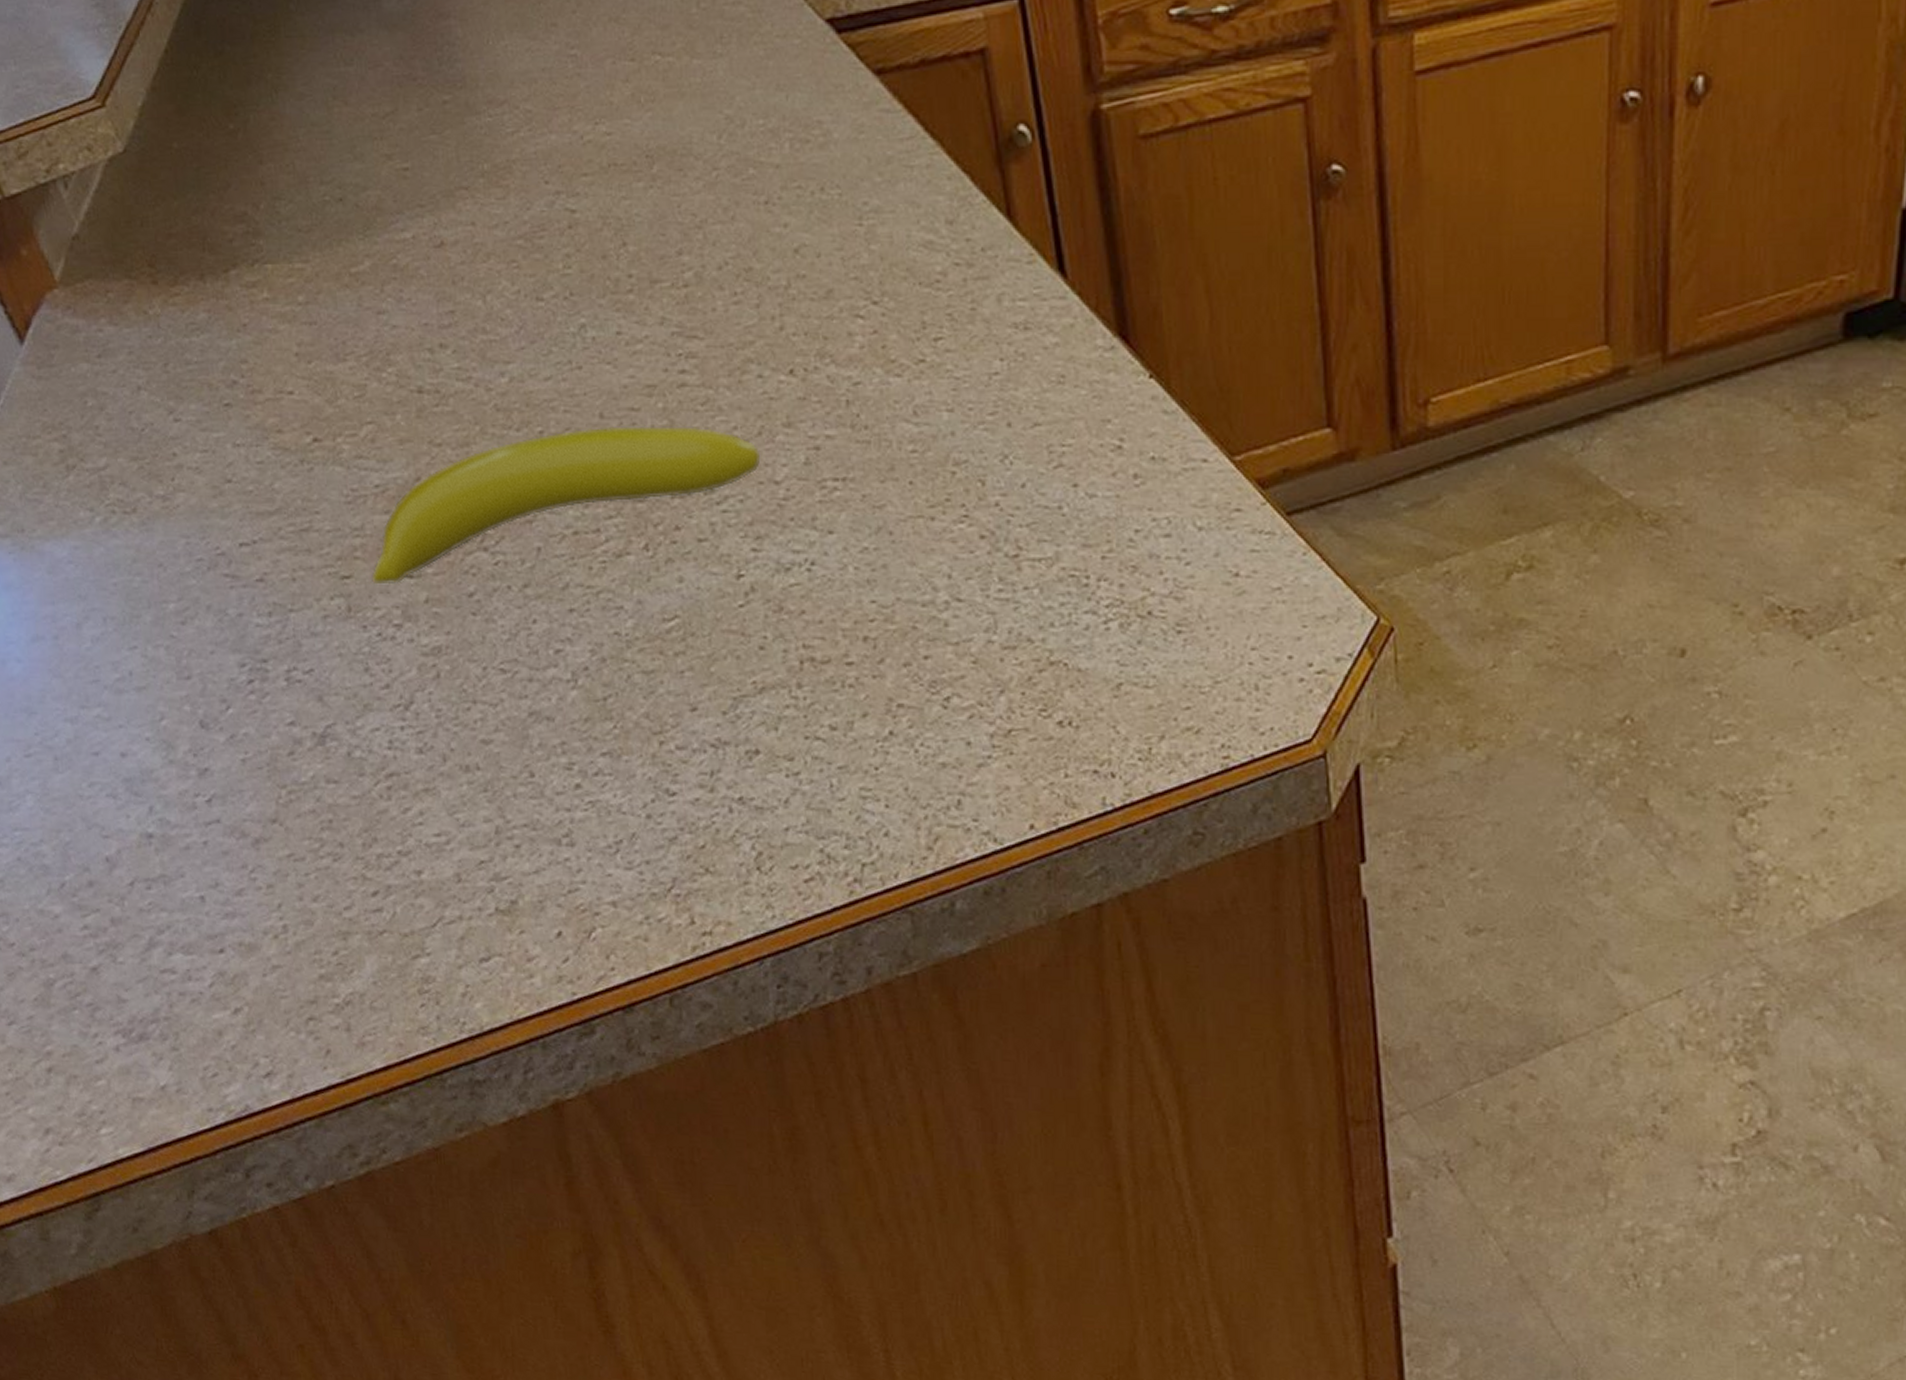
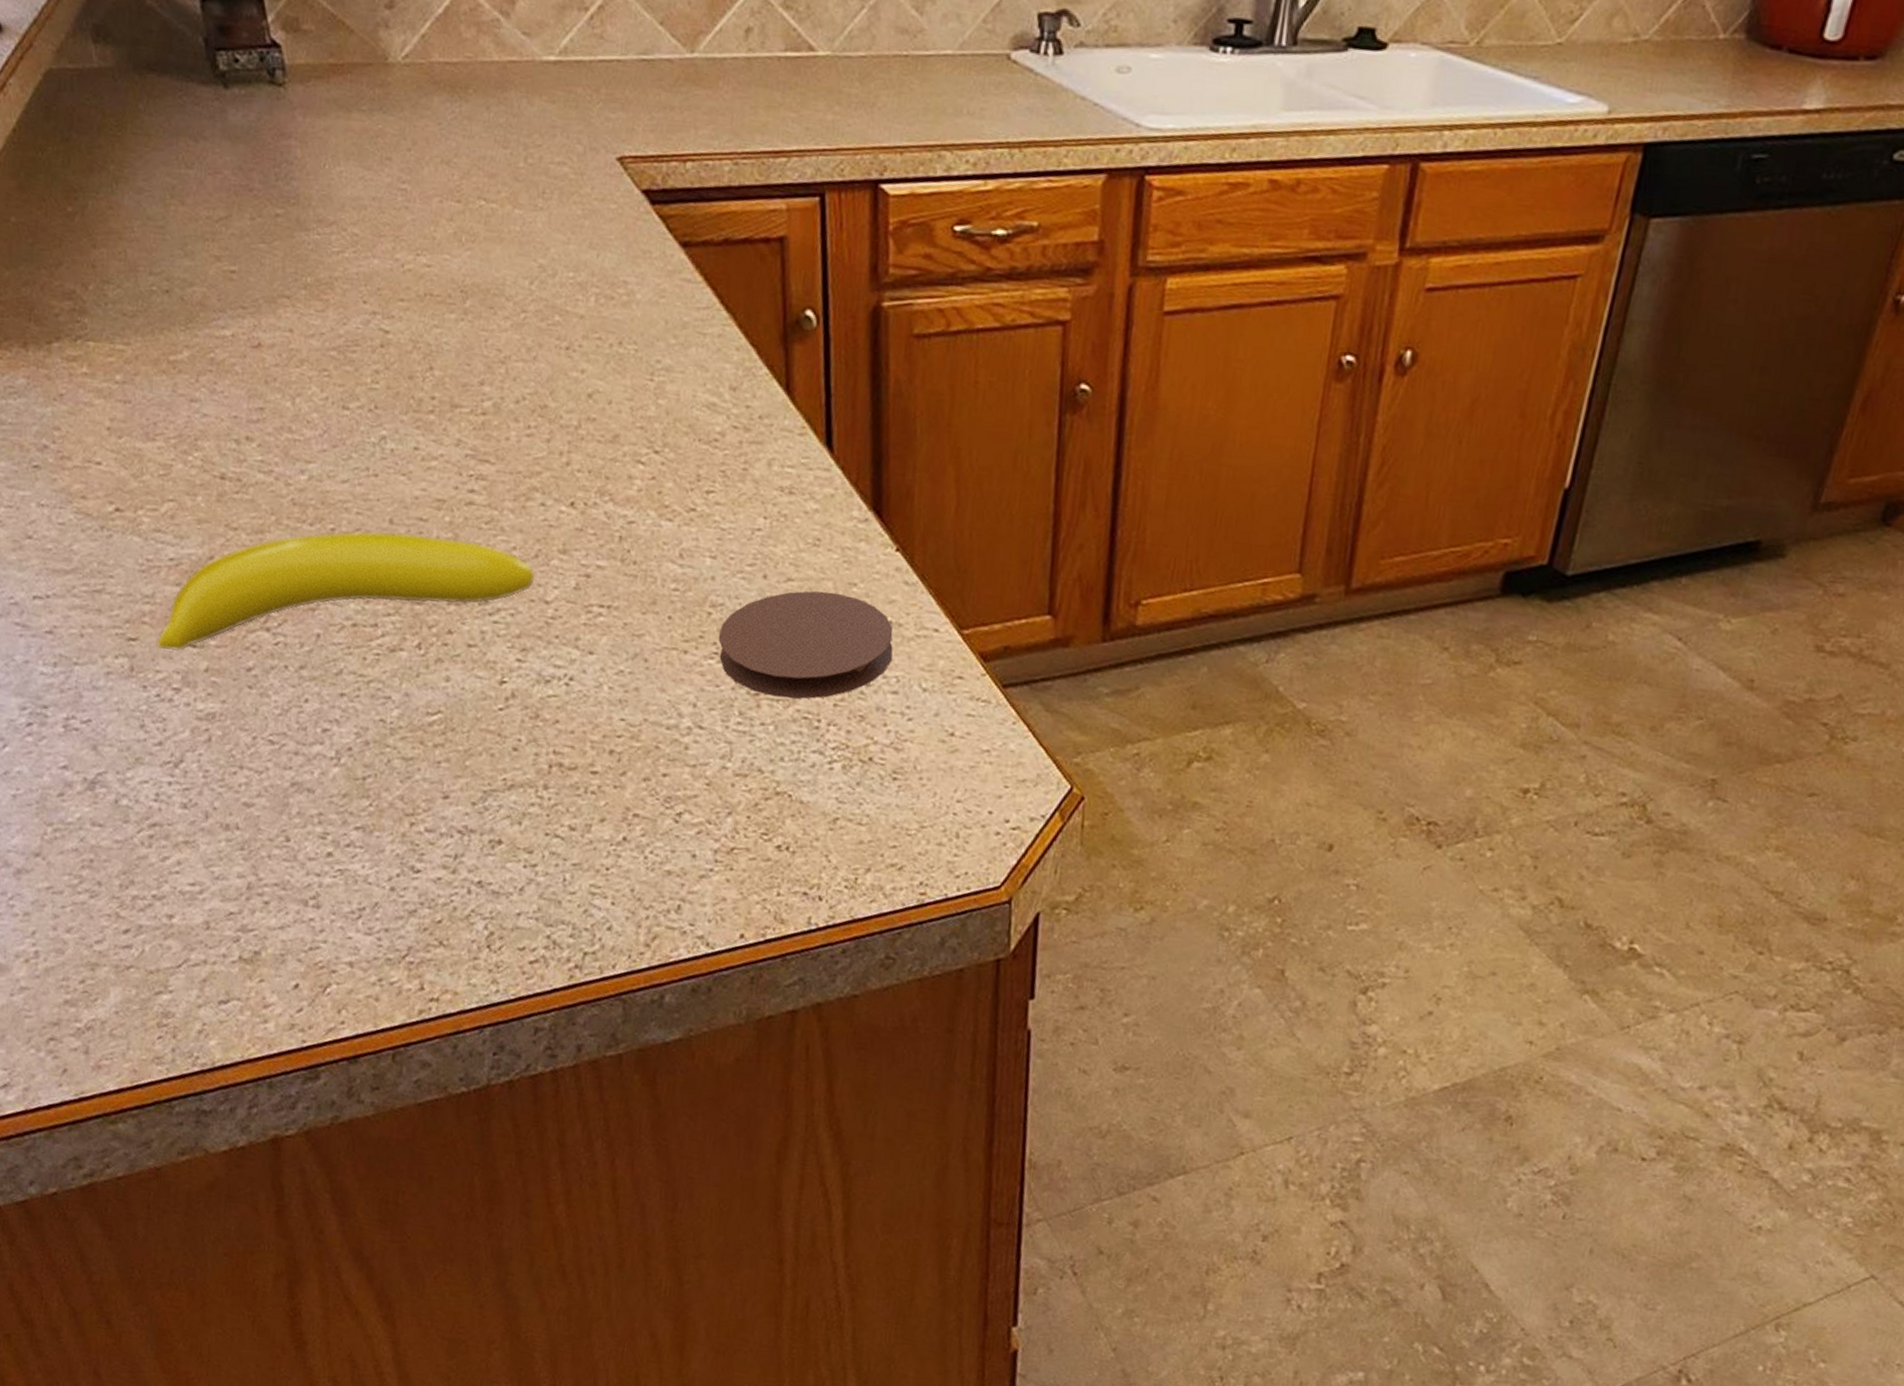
coaster: none [966,432,1160,557] -> present [718,590,894,699]

